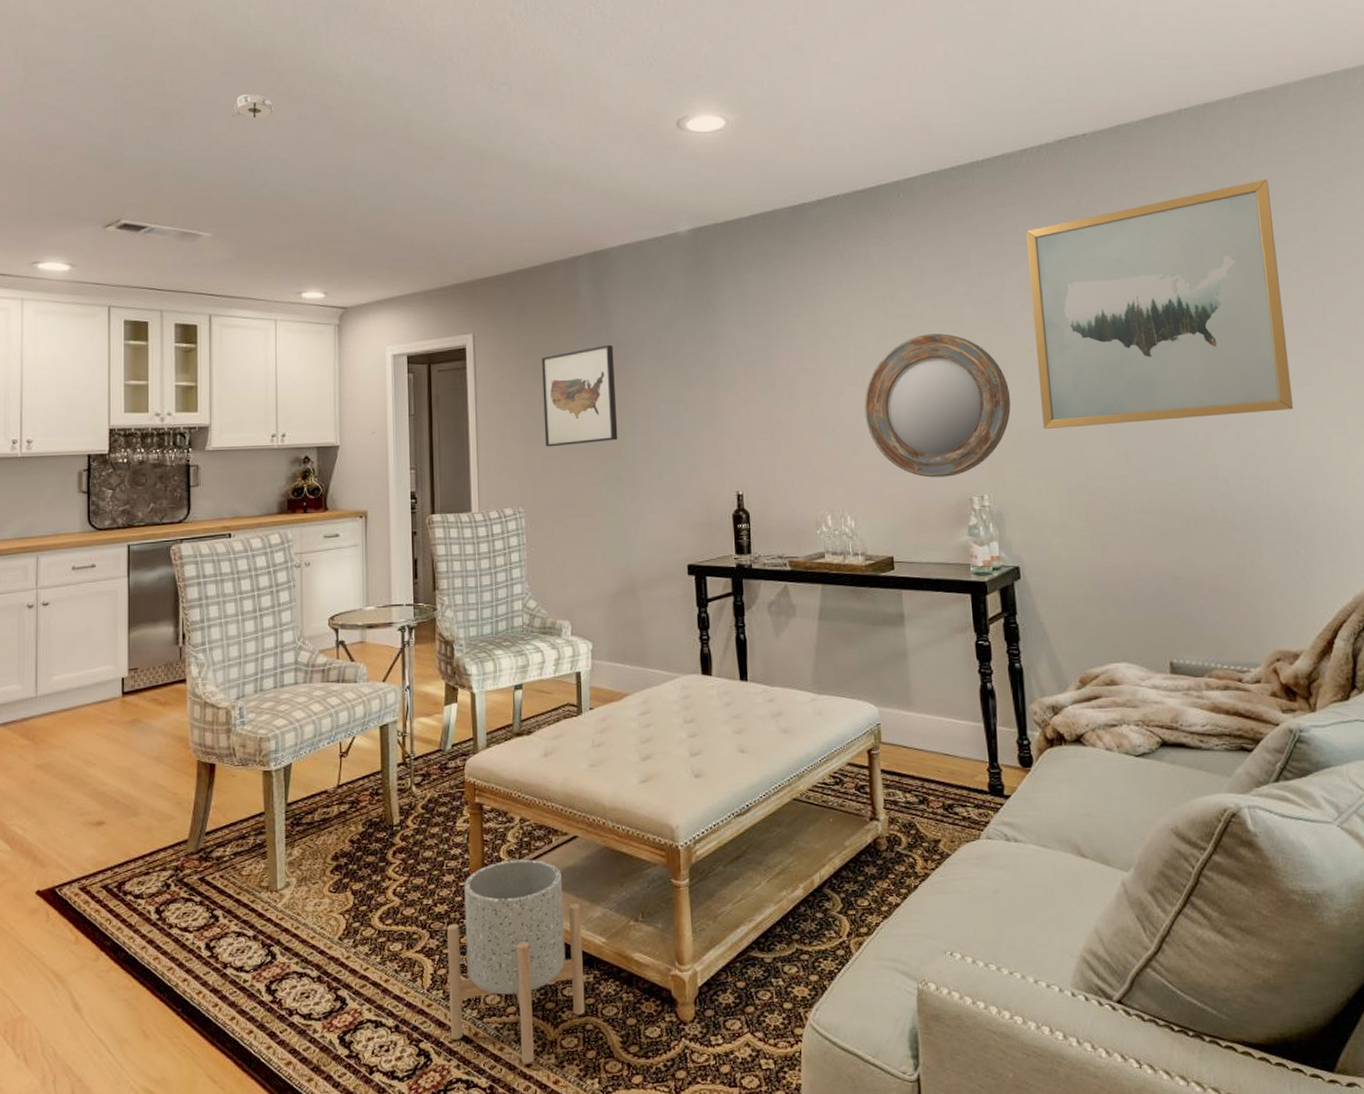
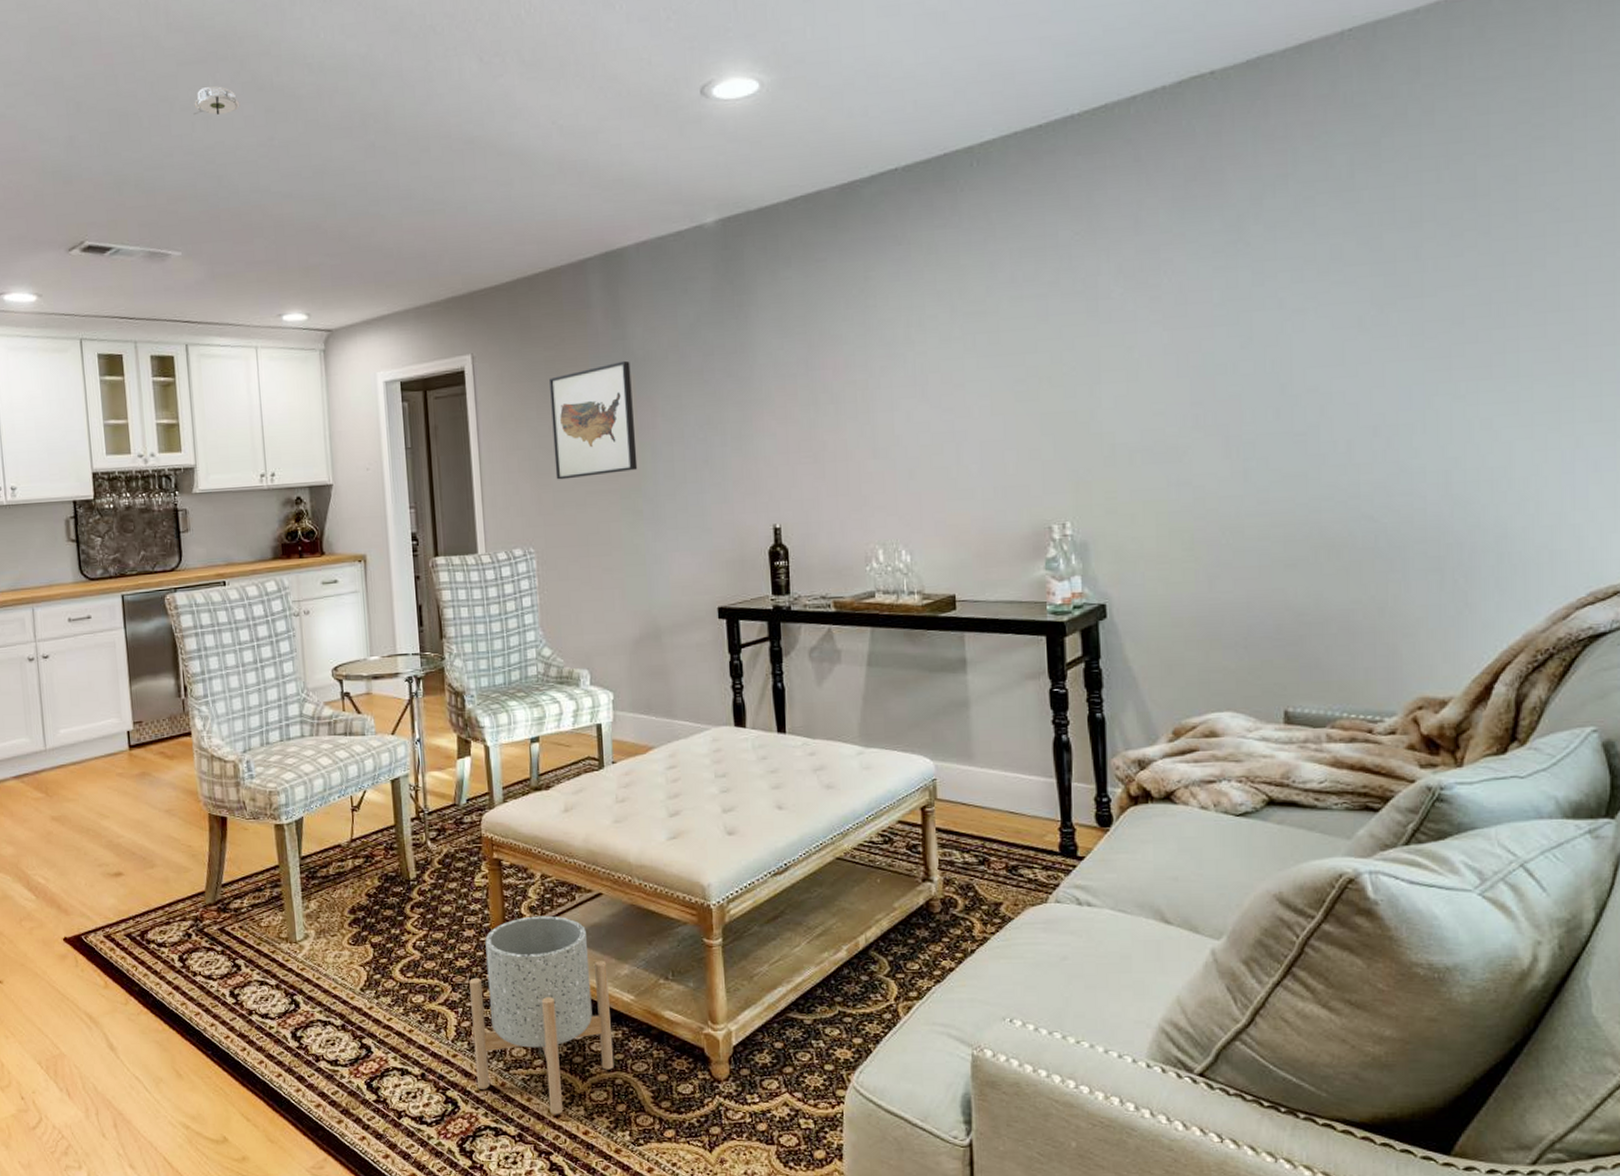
home mirror: present [864,333,1011,478] -> none [924,332,1104,504]
wall art: present [1025,178,1294,429] -> none [1130,115,1466,443]

